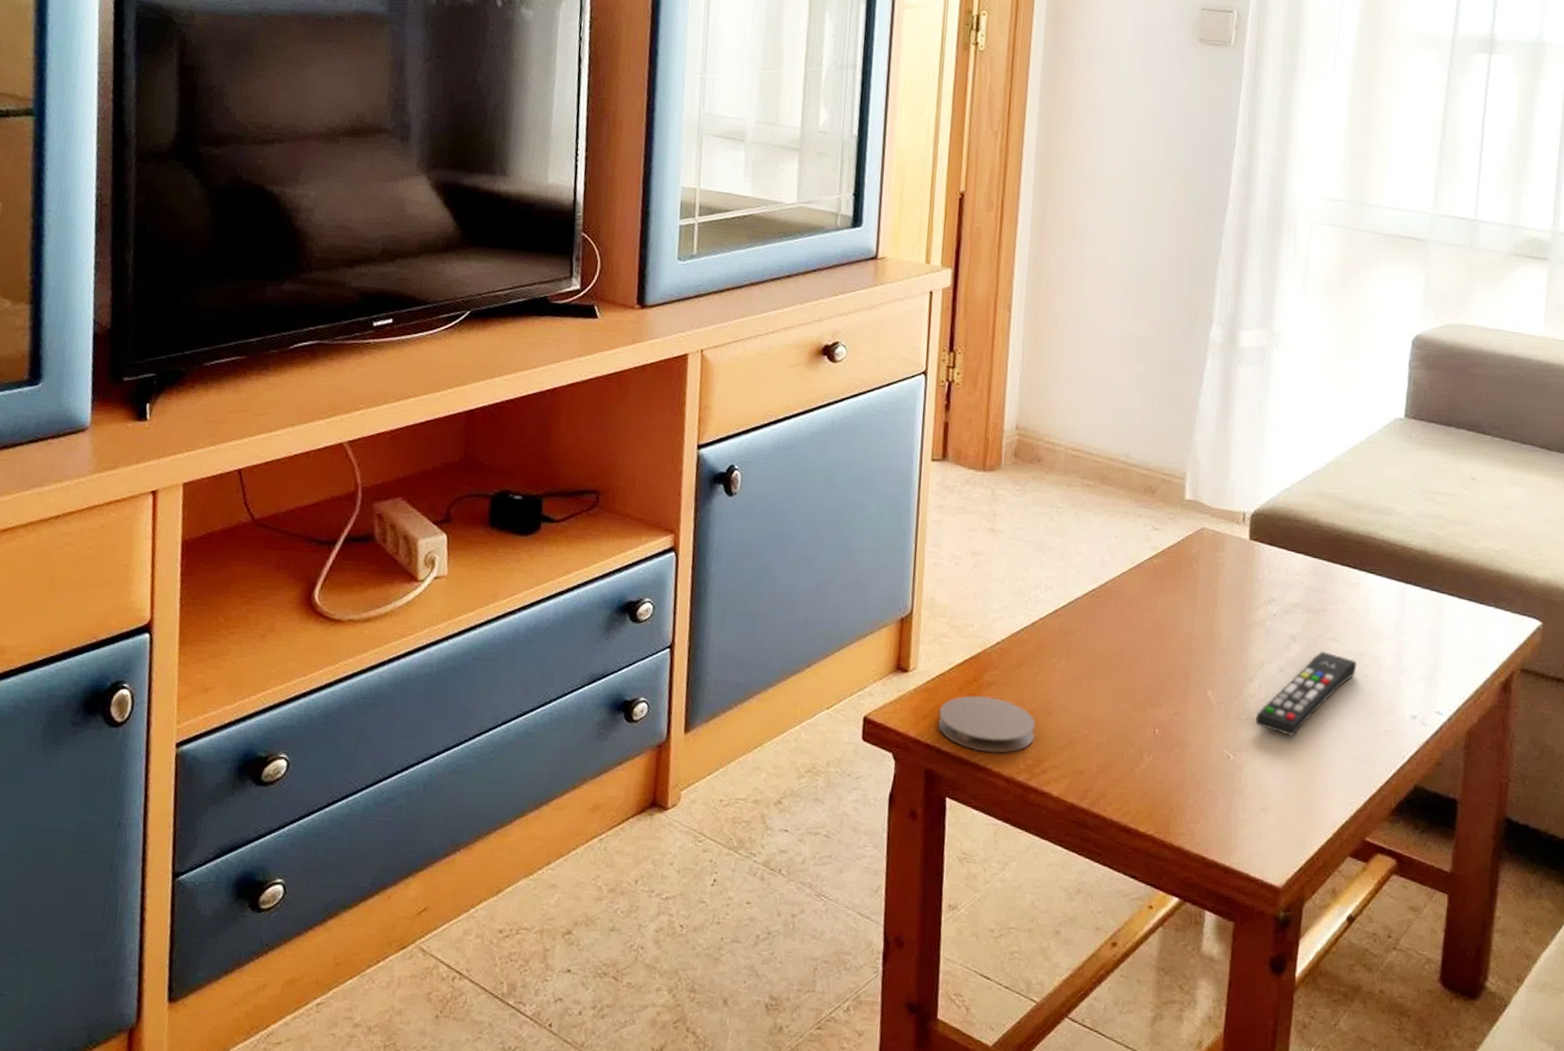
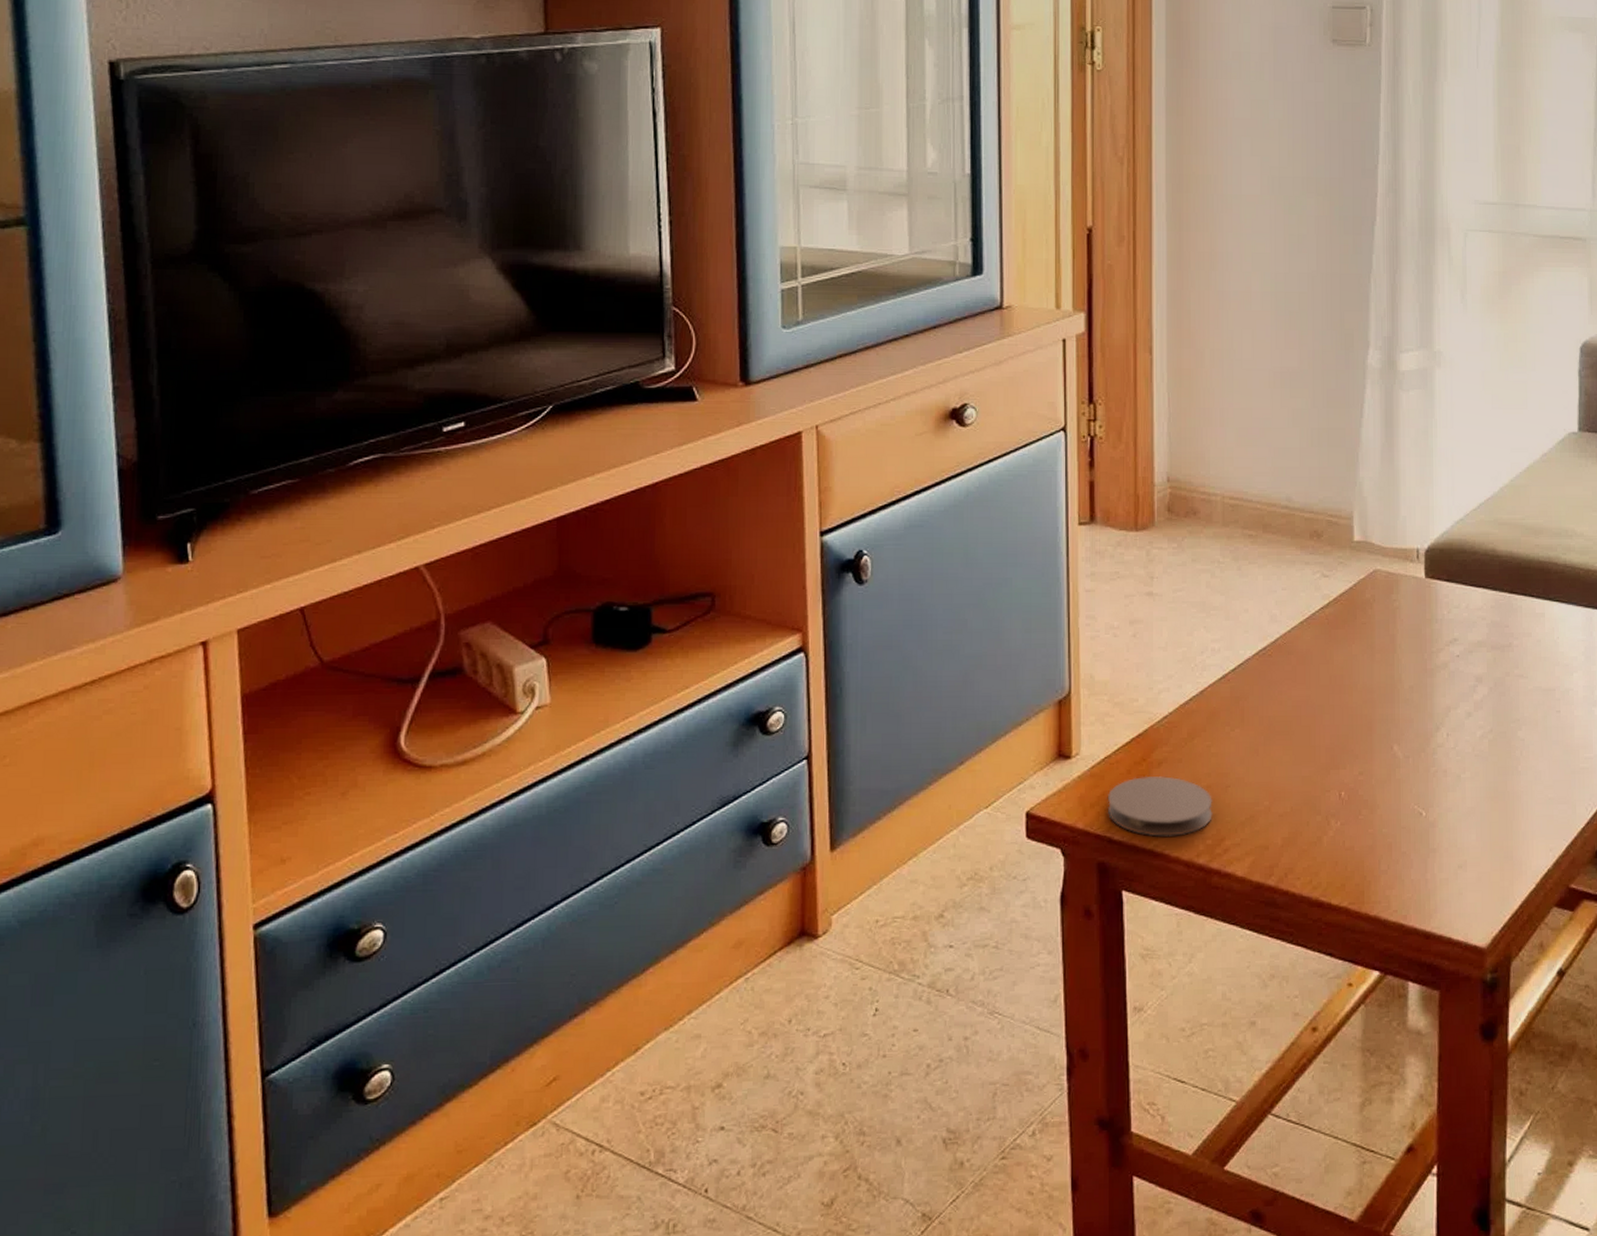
remote control: present [1255,650,1357,736] -> none [1446,689,1548,784]

